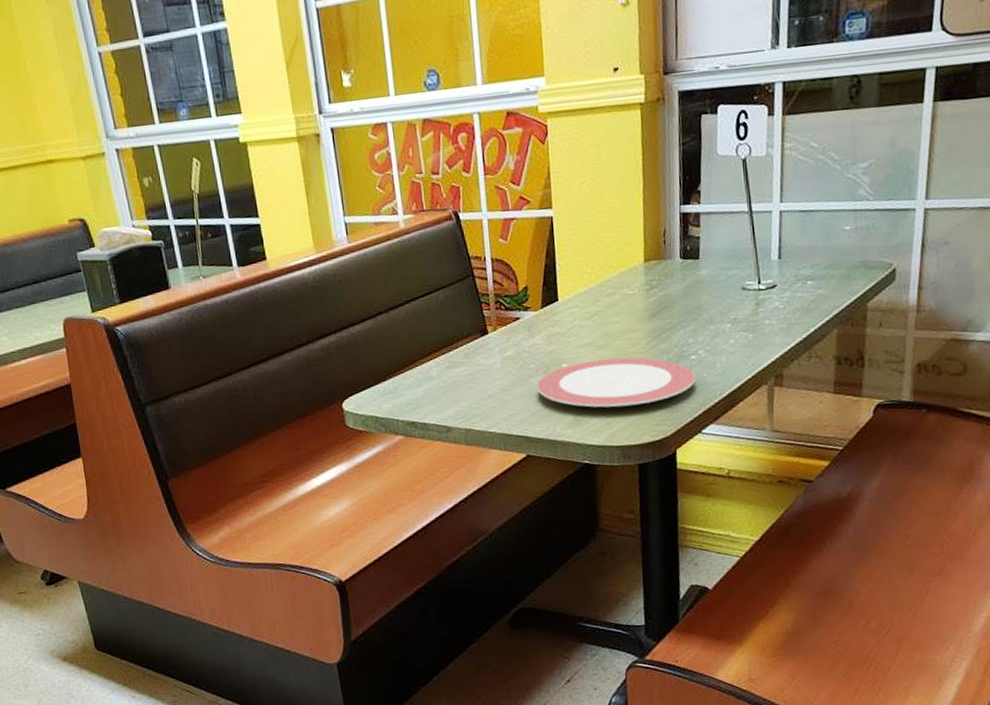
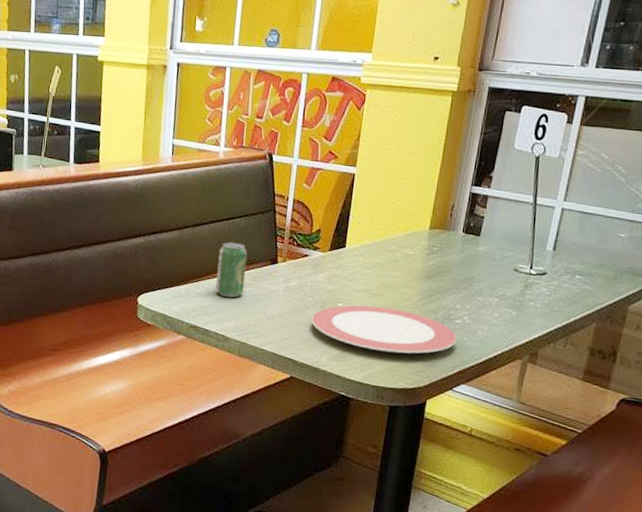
beverage can: none [421,319,458,383] -> present [215,242,248,298]

